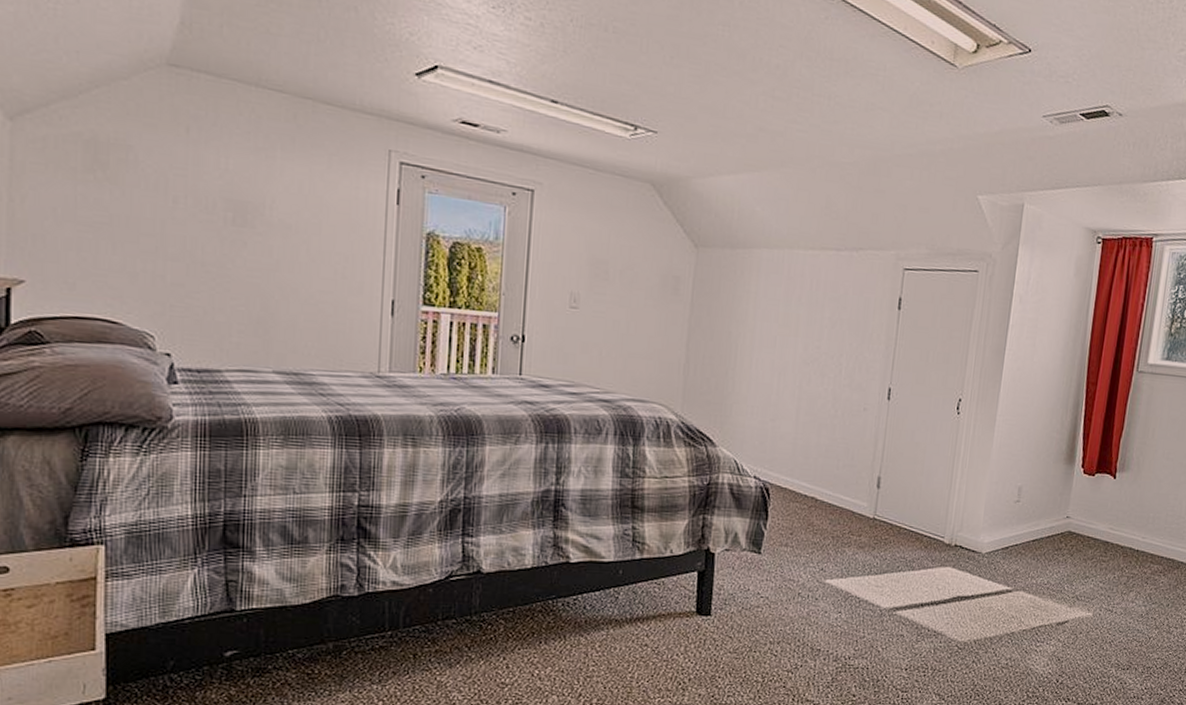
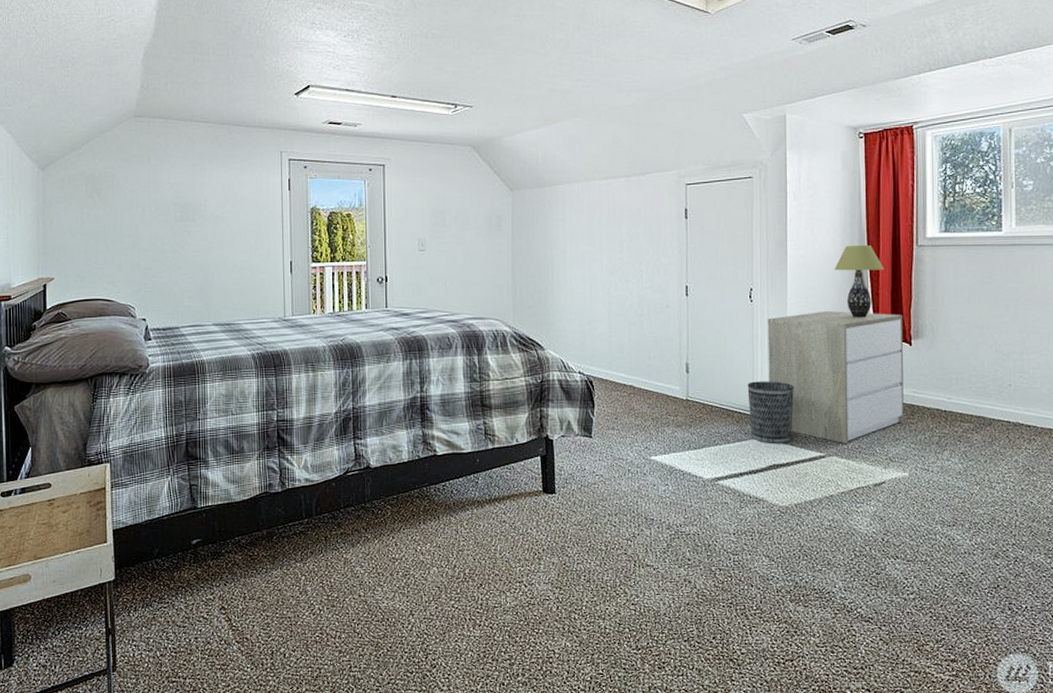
wastebasket: none [938,503,990,575] -> present [747,381,794,444]
dresser: none [965,432,1112,579] -> present [767,311,904,444]
table lamp: none [1050,363,1101,445] -> present [834,245,885,318]

